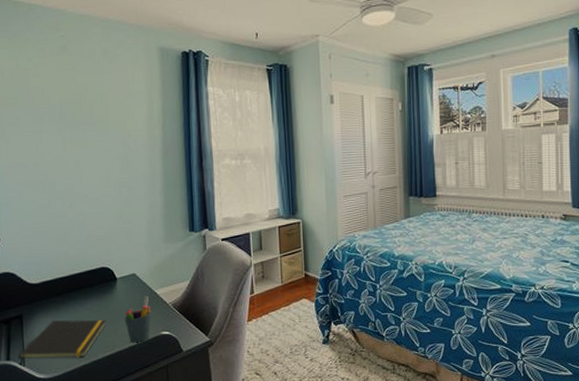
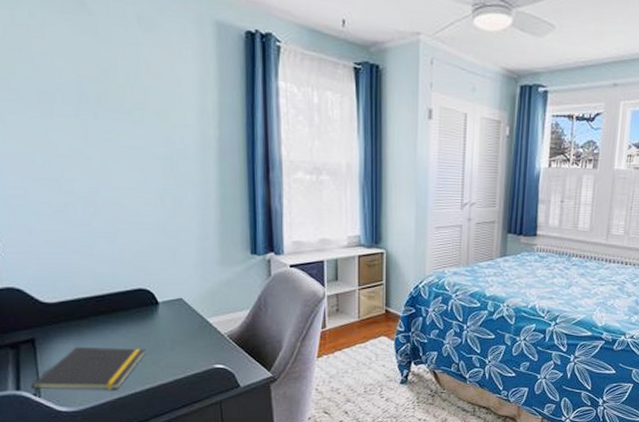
pen holder: present [124,296,152,343] -> none [168,325,203,376]

